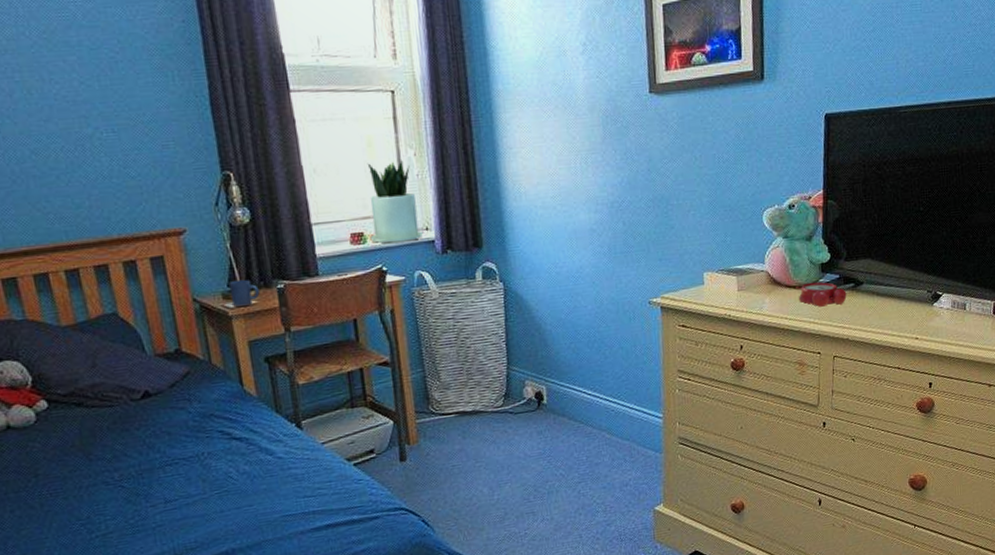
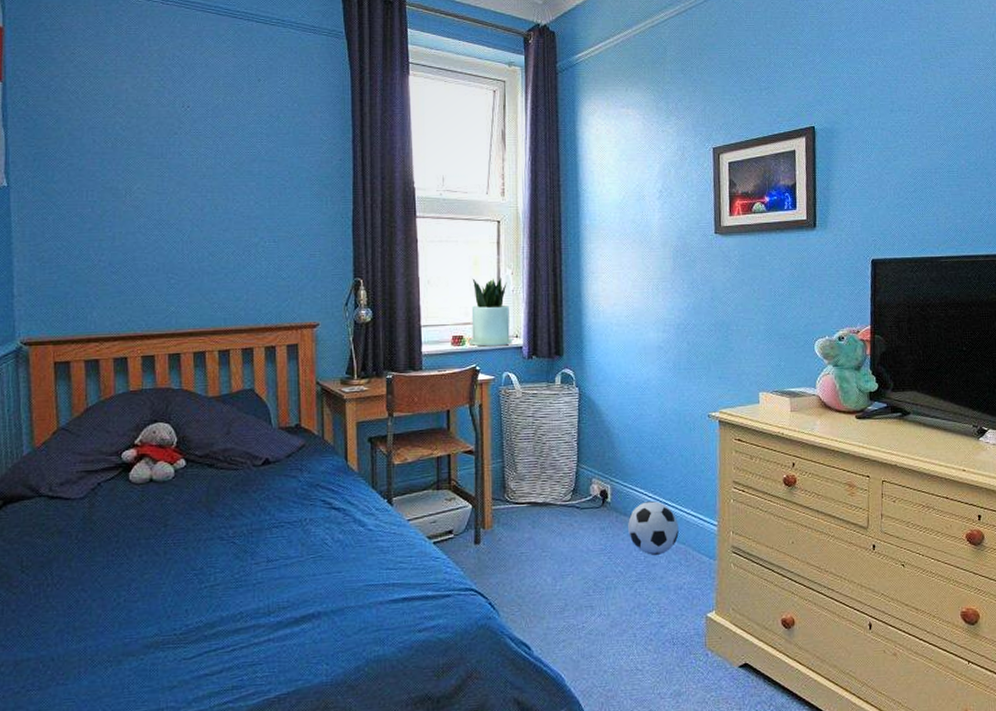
mug: present [228,279,260,308] -> none [347,368,371,393]
soccer ball: none [567,398,622,455] -> present [628,501,679,555]
alarm clock: present [796,281,847,307] -> none [845,408,895,433]

